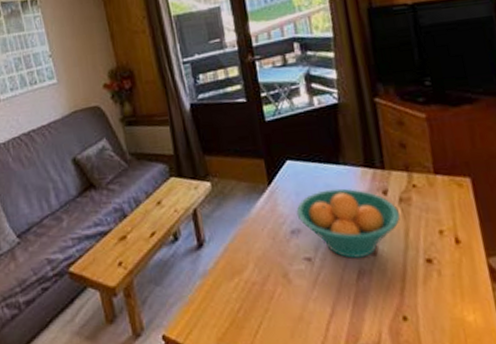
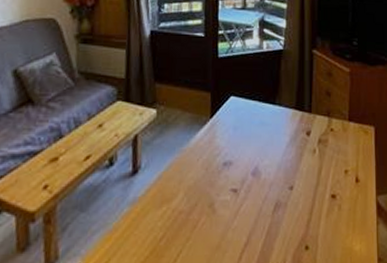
fruit bowl: present [296,188,400,259] -> none [231,127,316,193]

